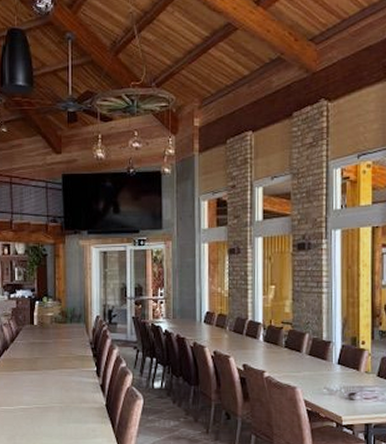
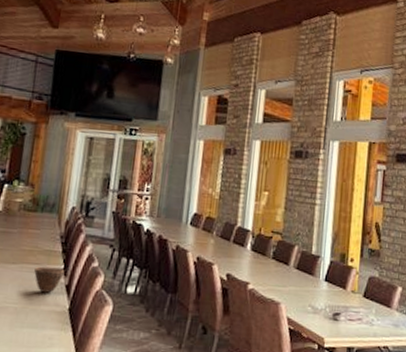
bowl: none [72,370,98,392] -> present [34,266,65,293]

